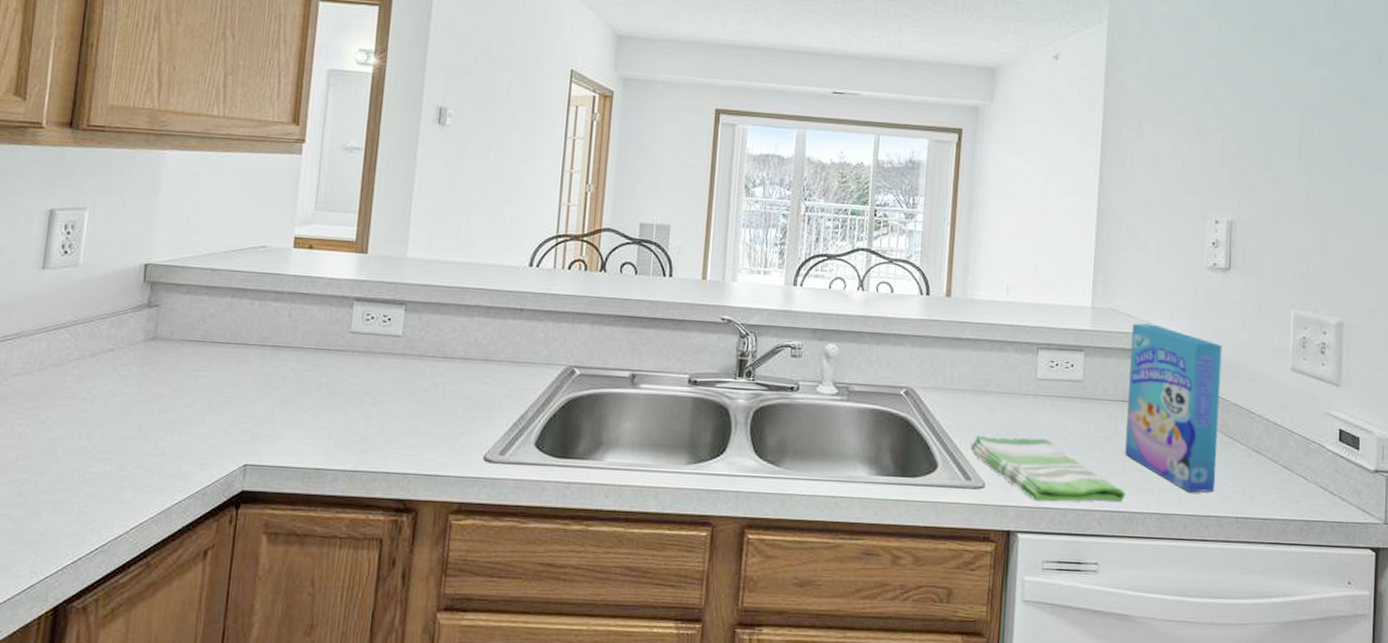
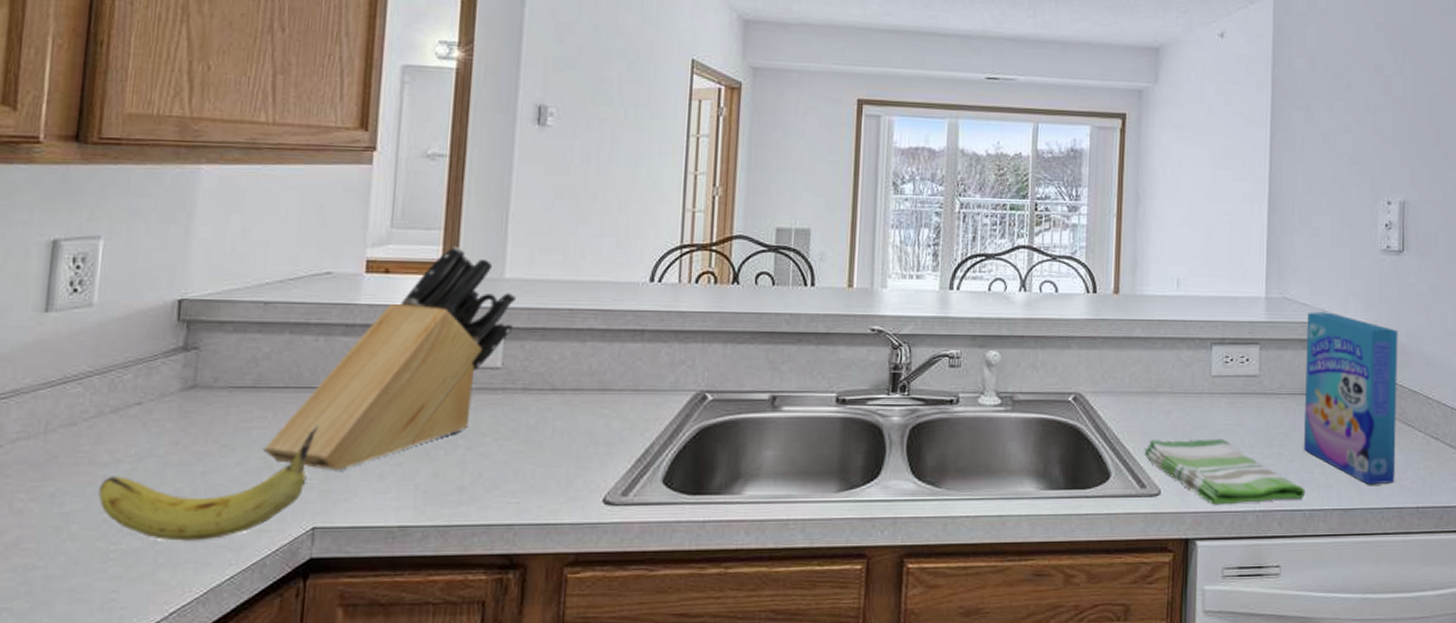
fruit: none [78,377,253,469] -> present [98,425,320,541]
knife block: none [207,227,417,417] -> present [263,245,517,471]

